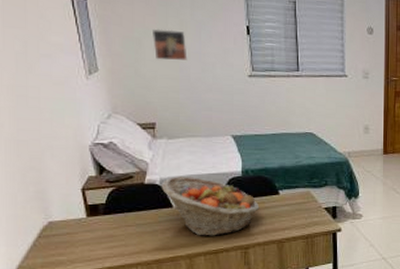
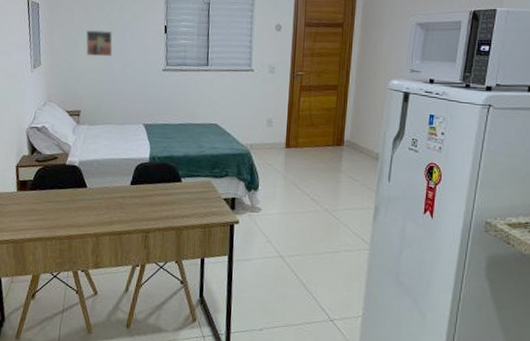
fruit basket: present [161,177,260,236] -> none [79,159,163,218]

